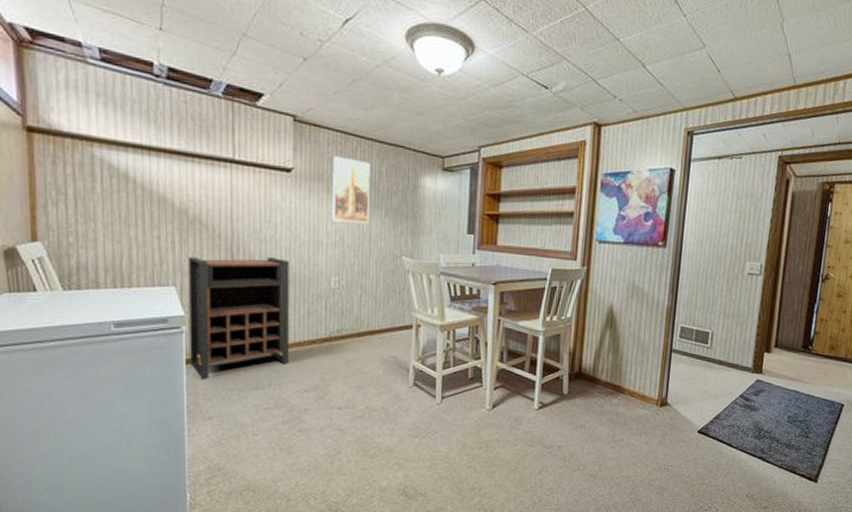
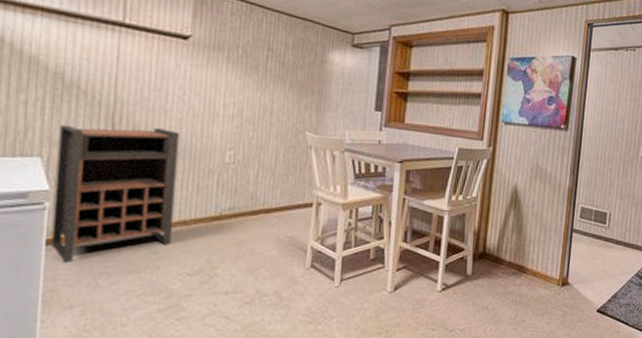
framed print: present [332,156,370,224] -> none [231,26,276,97]

